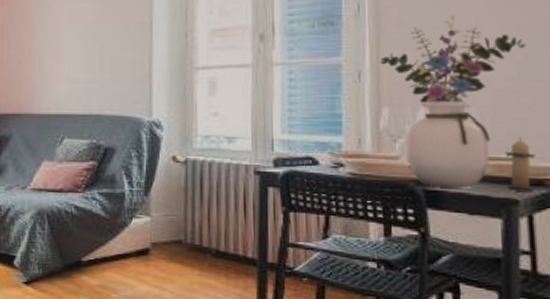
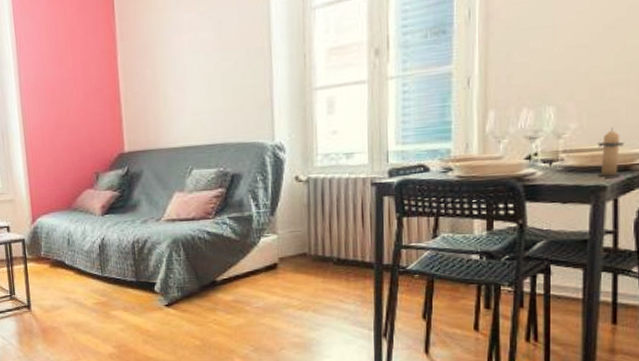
bouquet: present [380,15,526,188] -> none [488,13,624,182]

